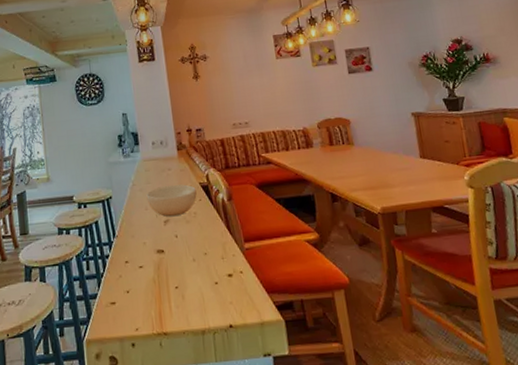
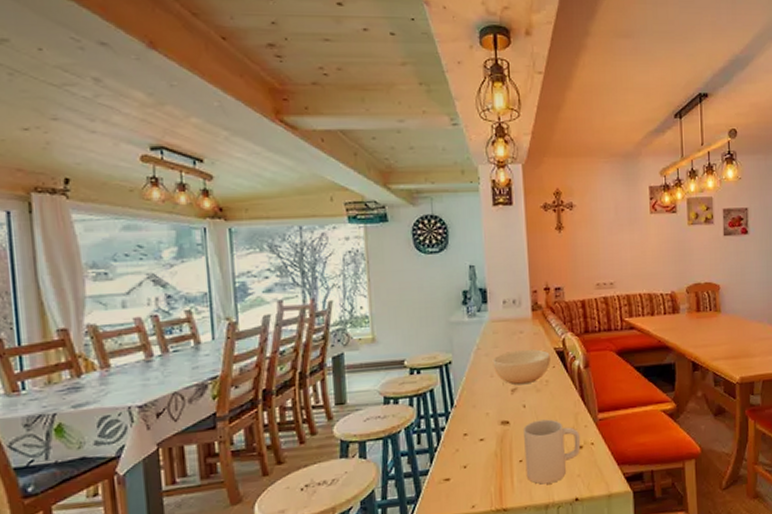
mug: none [177,248,231,311] -> present [524,419,581,485]

